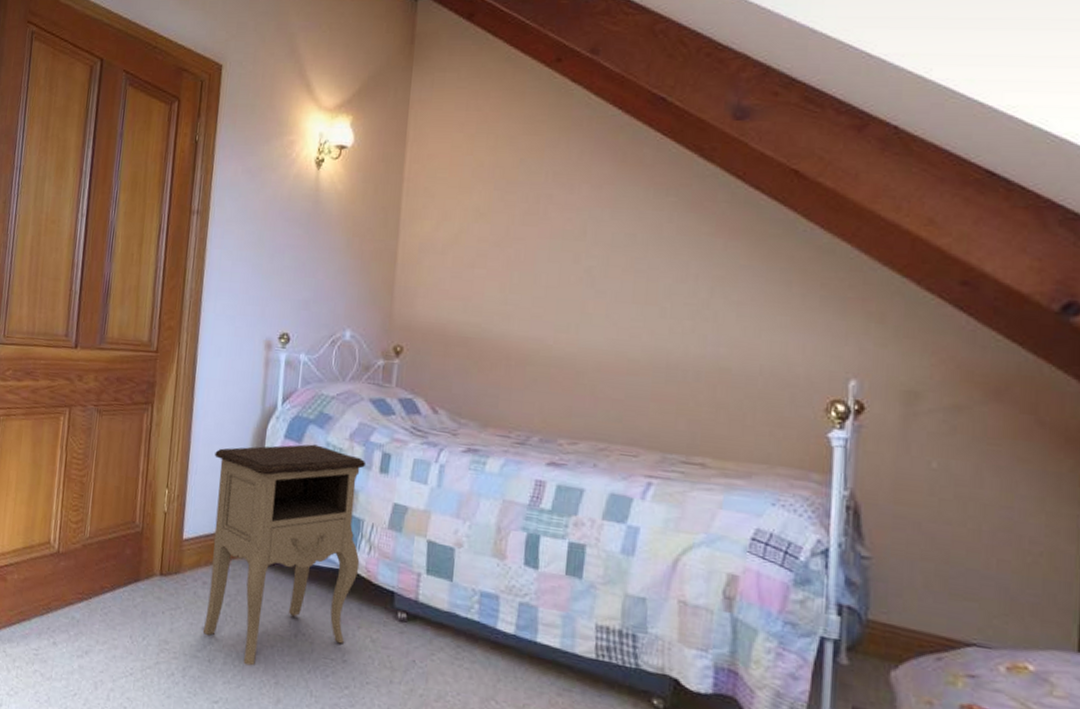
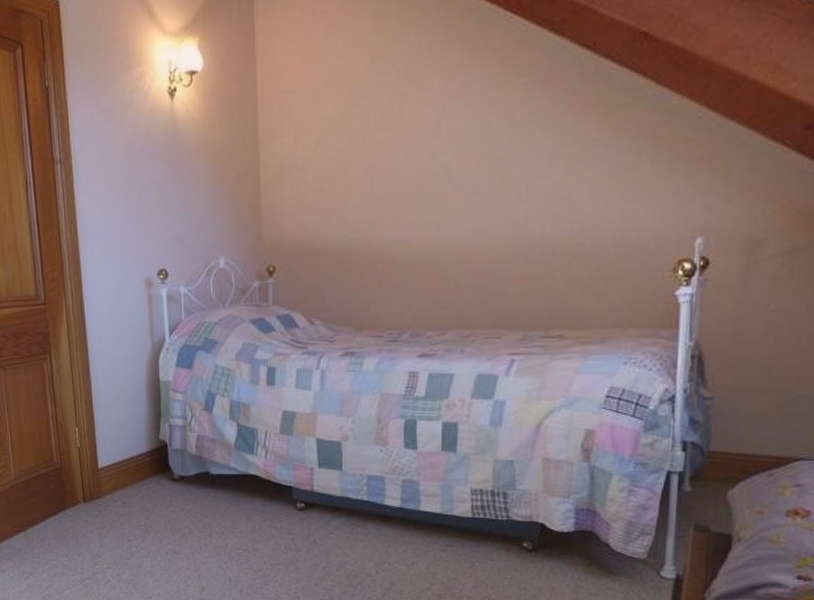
nightstand: present [202,444,366,666] -> none [115,369,259,565]

